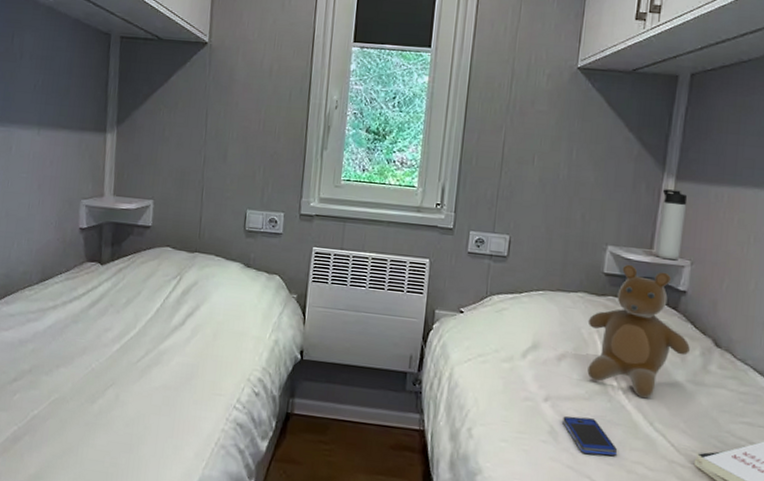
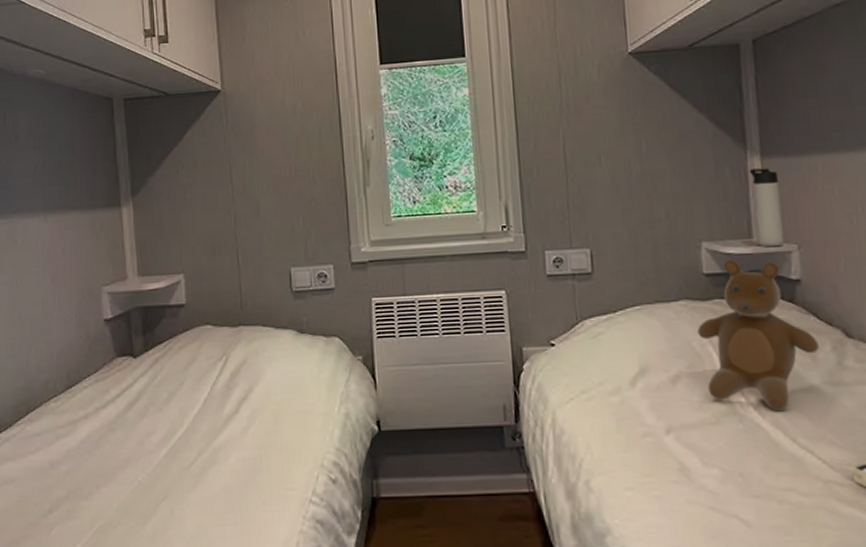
mobile phone: present [563,416,618,457] -> none [692,445,764,490]

